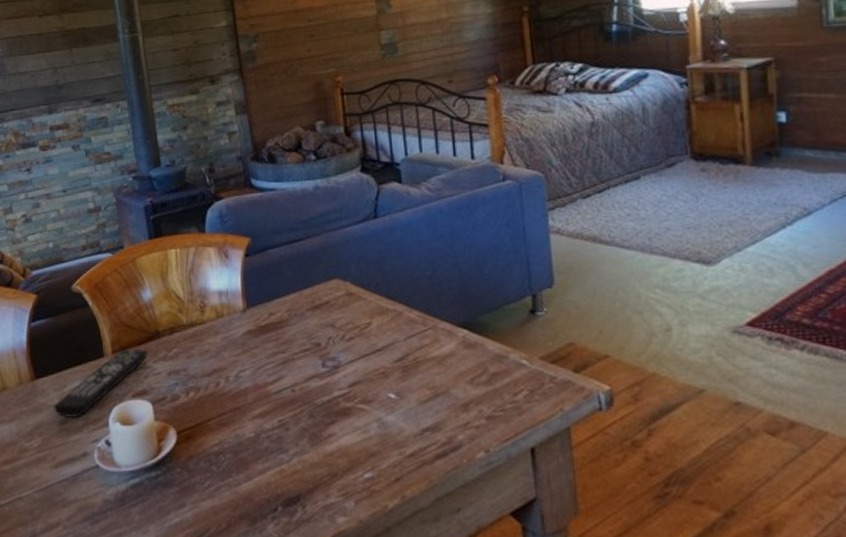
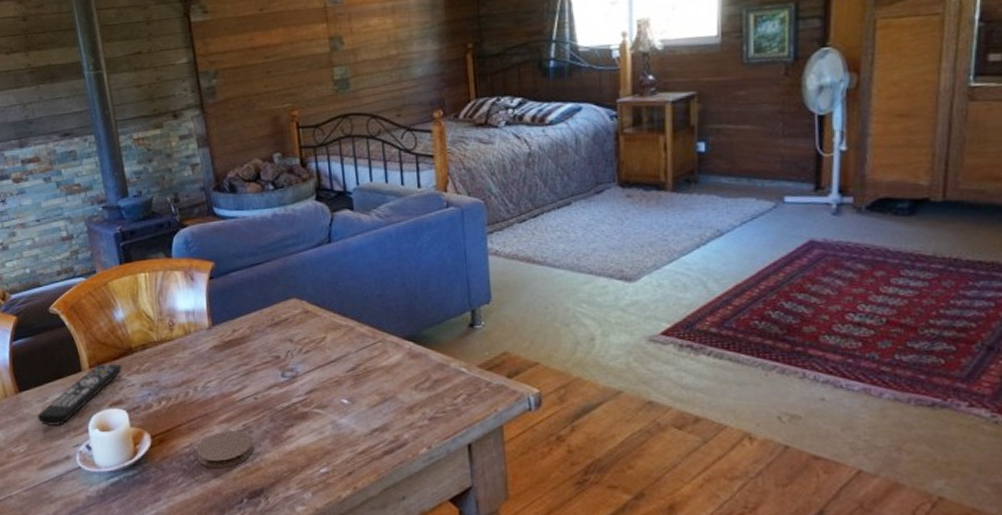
coaster: none [226,427,290,471] -> present [196,431,253,469]

